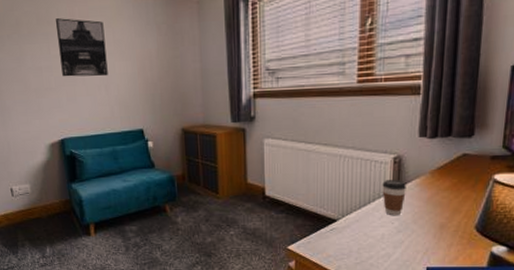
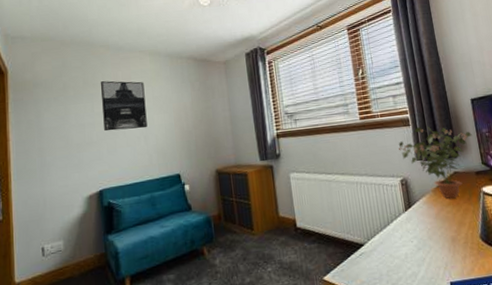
coffee cup: present [382,180,406,216] -> none [396,200,418,235]
potted plant: none [399,95,500,184] -> present [398,125,472,199]

